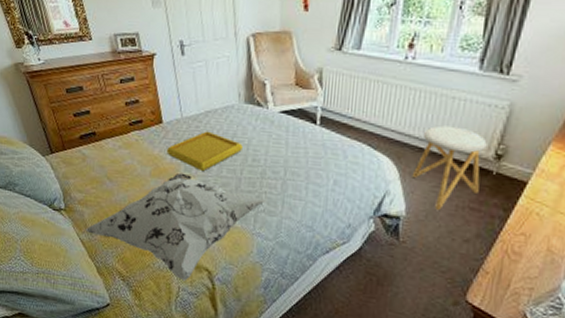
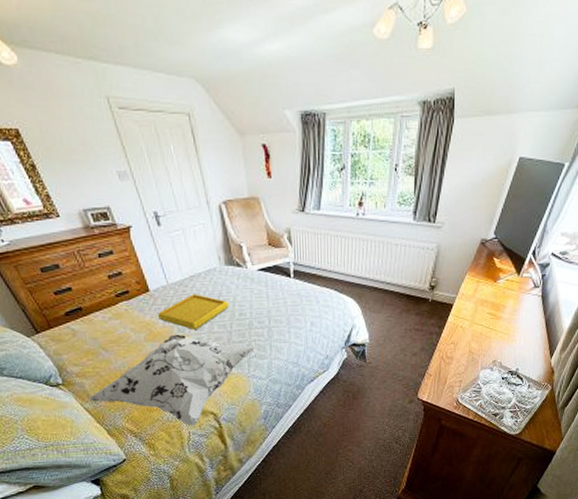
stool: present [411,125,487,210] -> none [371,267,423,334]

